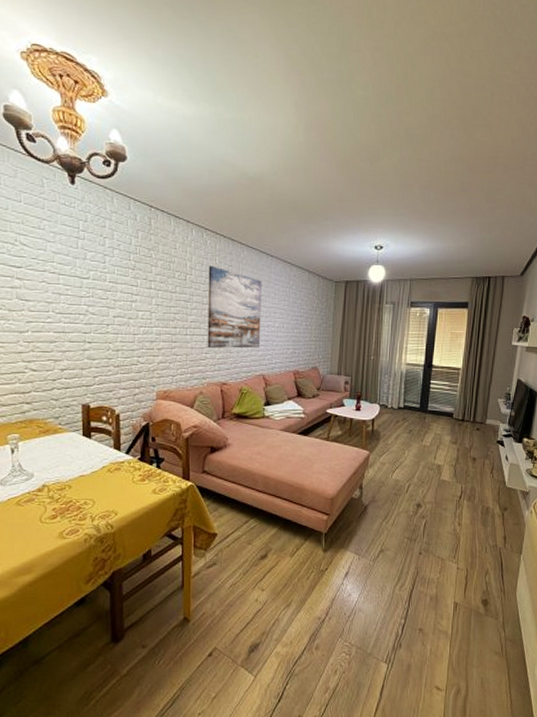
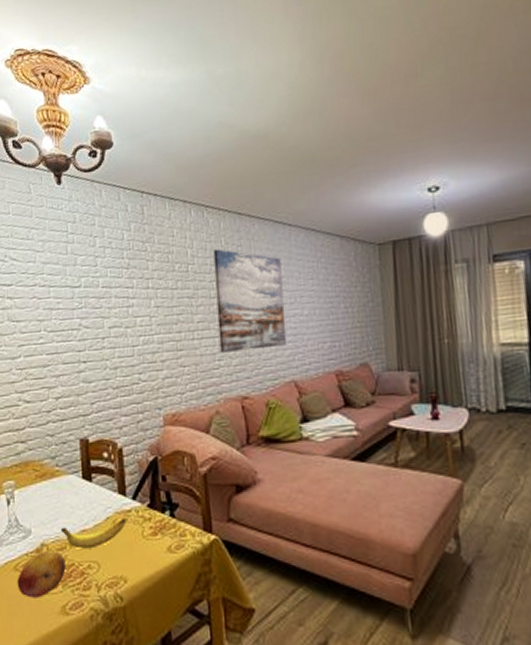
fruit: none [19,490,64,526] -> present [17,550,66,598]
banana: none [62,466,120,490] -> present [61,517,127,549]

